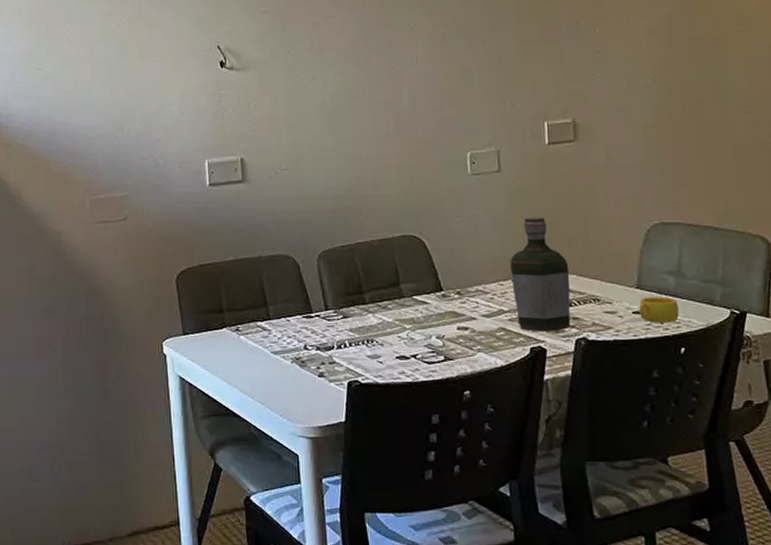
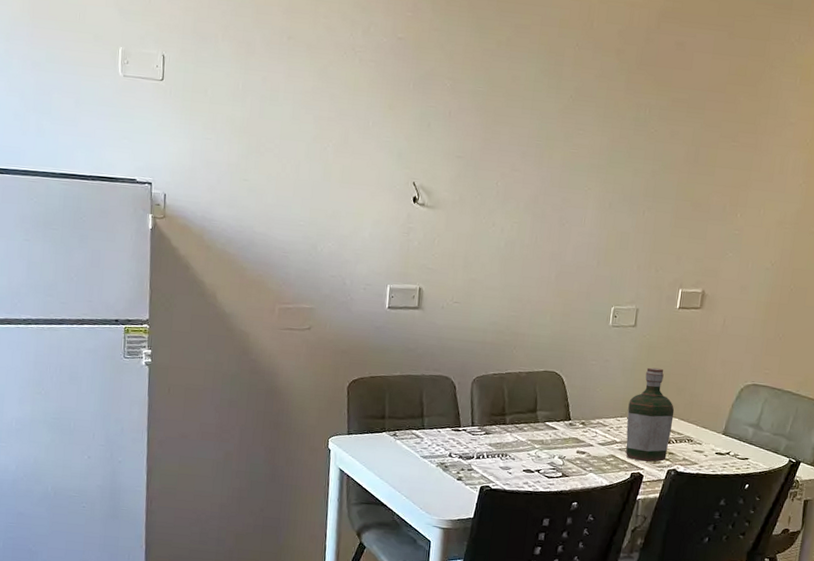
cup: present [639,297,679,323] -> none [721,442,752,464]

